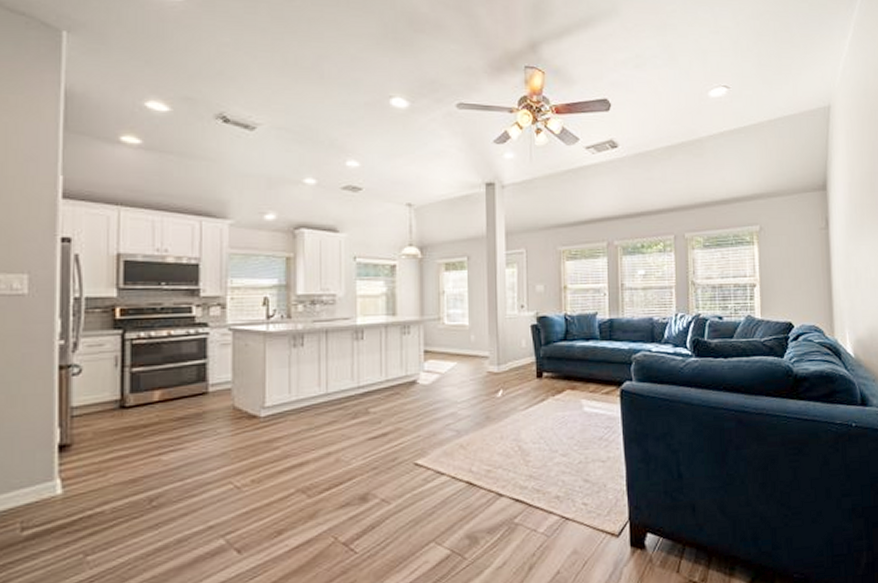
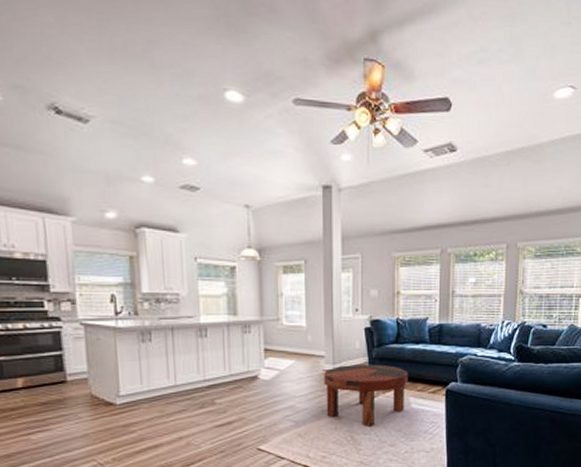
coffee table: none [488,364,579,434] -> present [324,364,408,426]

